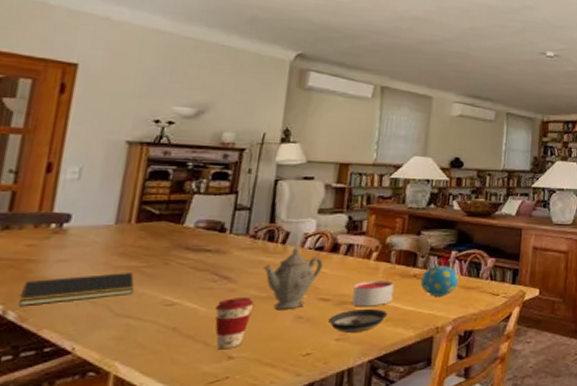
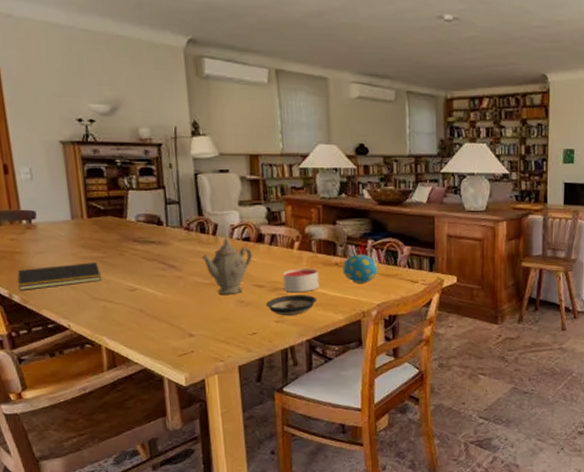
coffee cup: present [215,298,254,348] -> none [170,284,201,327]

